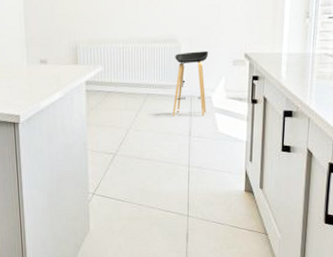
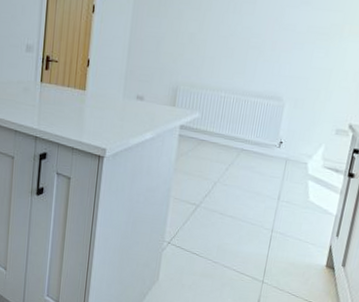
stool: present [172,50,209,117] -> none [263,112,313,182]

